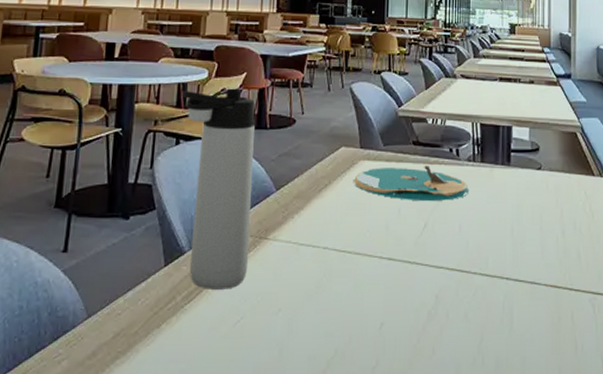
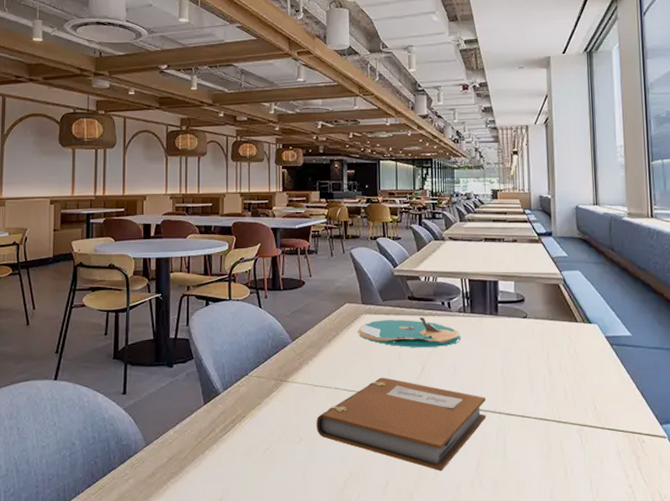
thermos bottle: present [183,88,255,290] -> none [209,257,273,423]
notebook: none [298,235,493,348] -> present [316,377,486,471]

